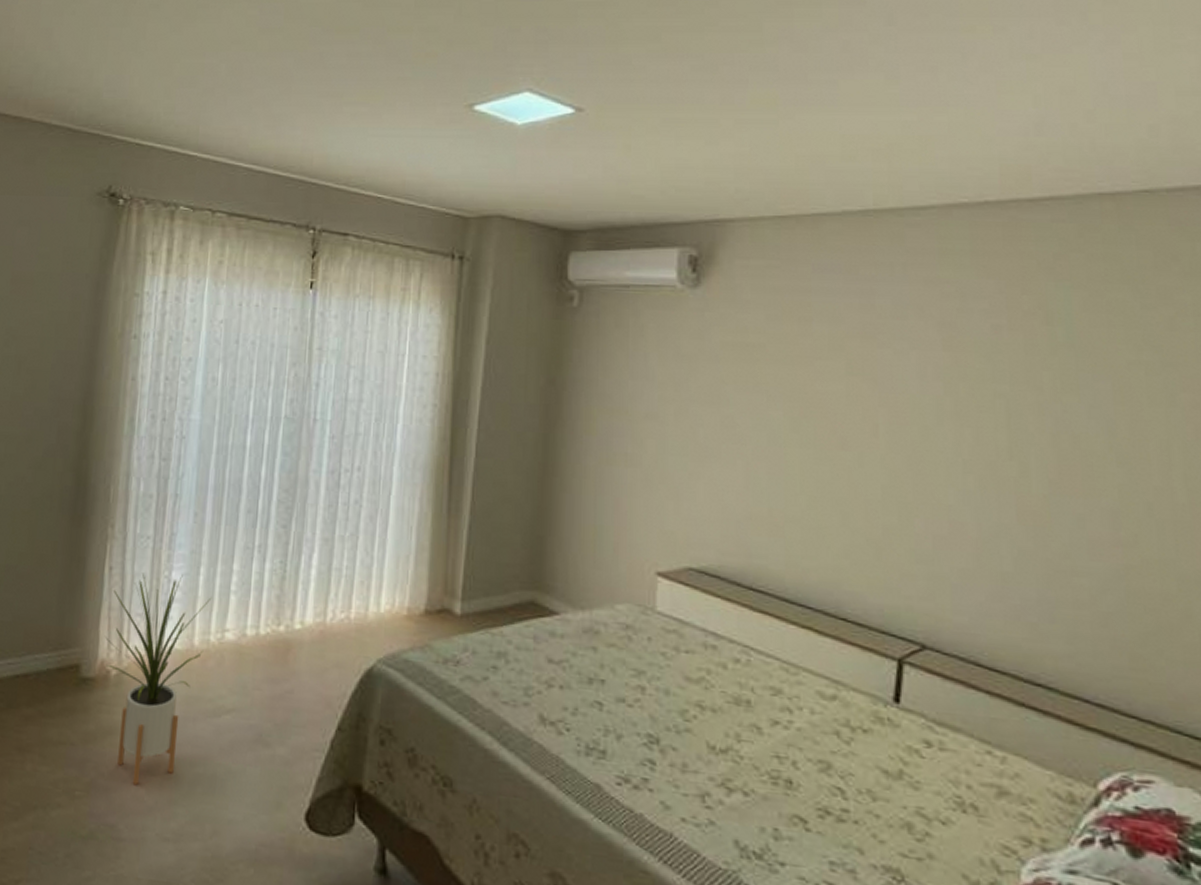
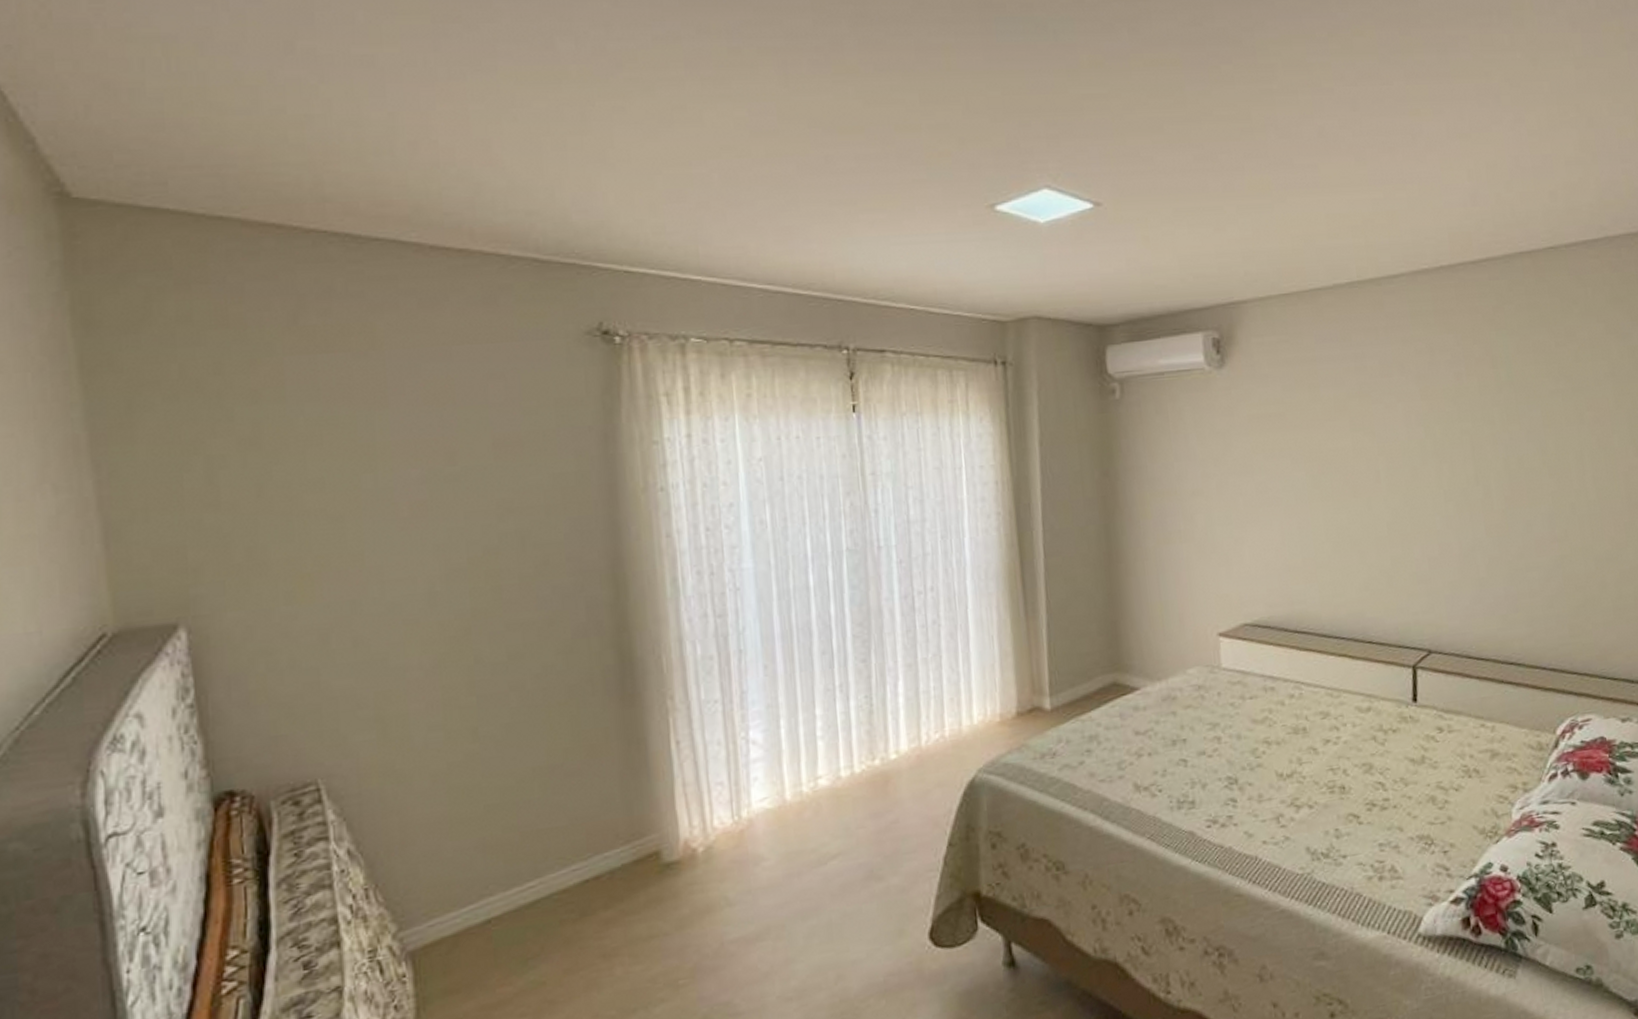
house plant: present [105,572,212,786] -> none [685,732,798,957]

